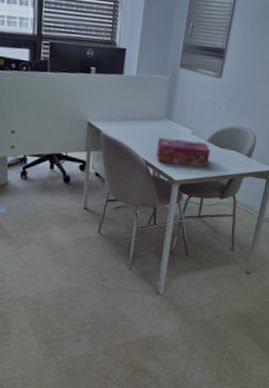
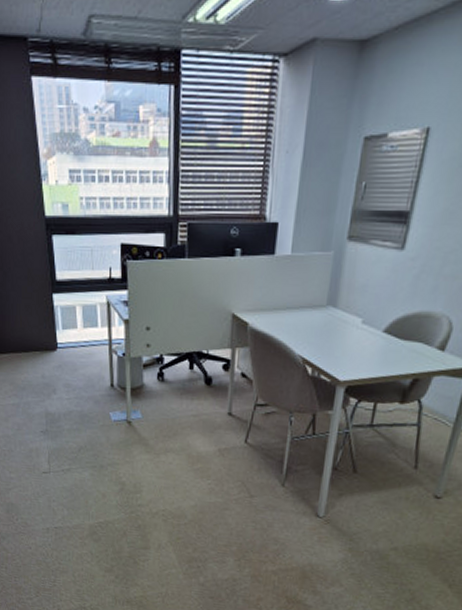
tissue box: present [156,138,211,168] -> none [316,330,388,365]

